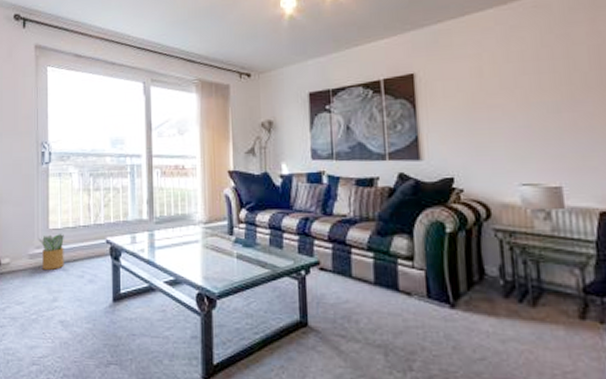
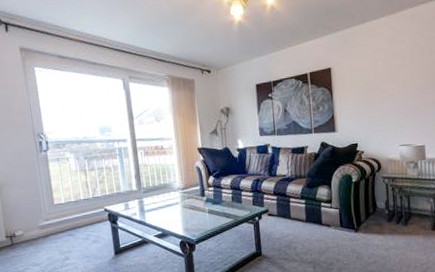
potted plant: present [38,233,64,270] -> none [46,206,71,237]

